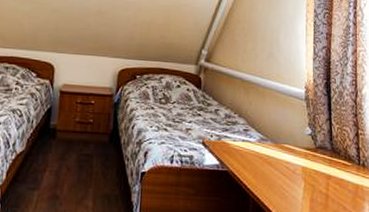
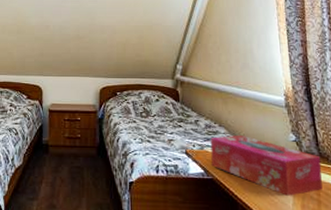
tissue box: none [228,126,333,190] -> present [210,134,323,196]

